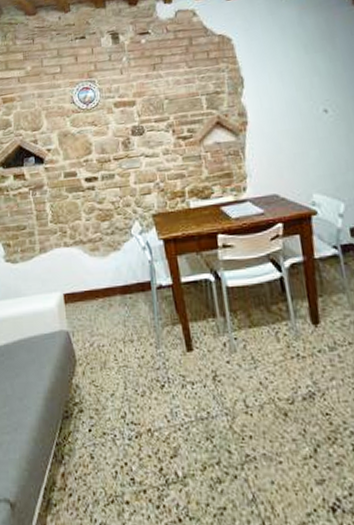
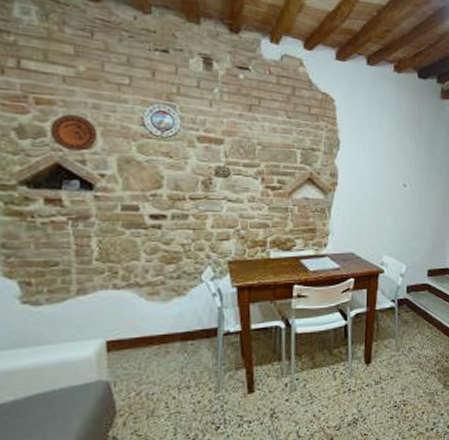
decorative plate: none [13,105,43,134] -> present [50,114,98,151]

